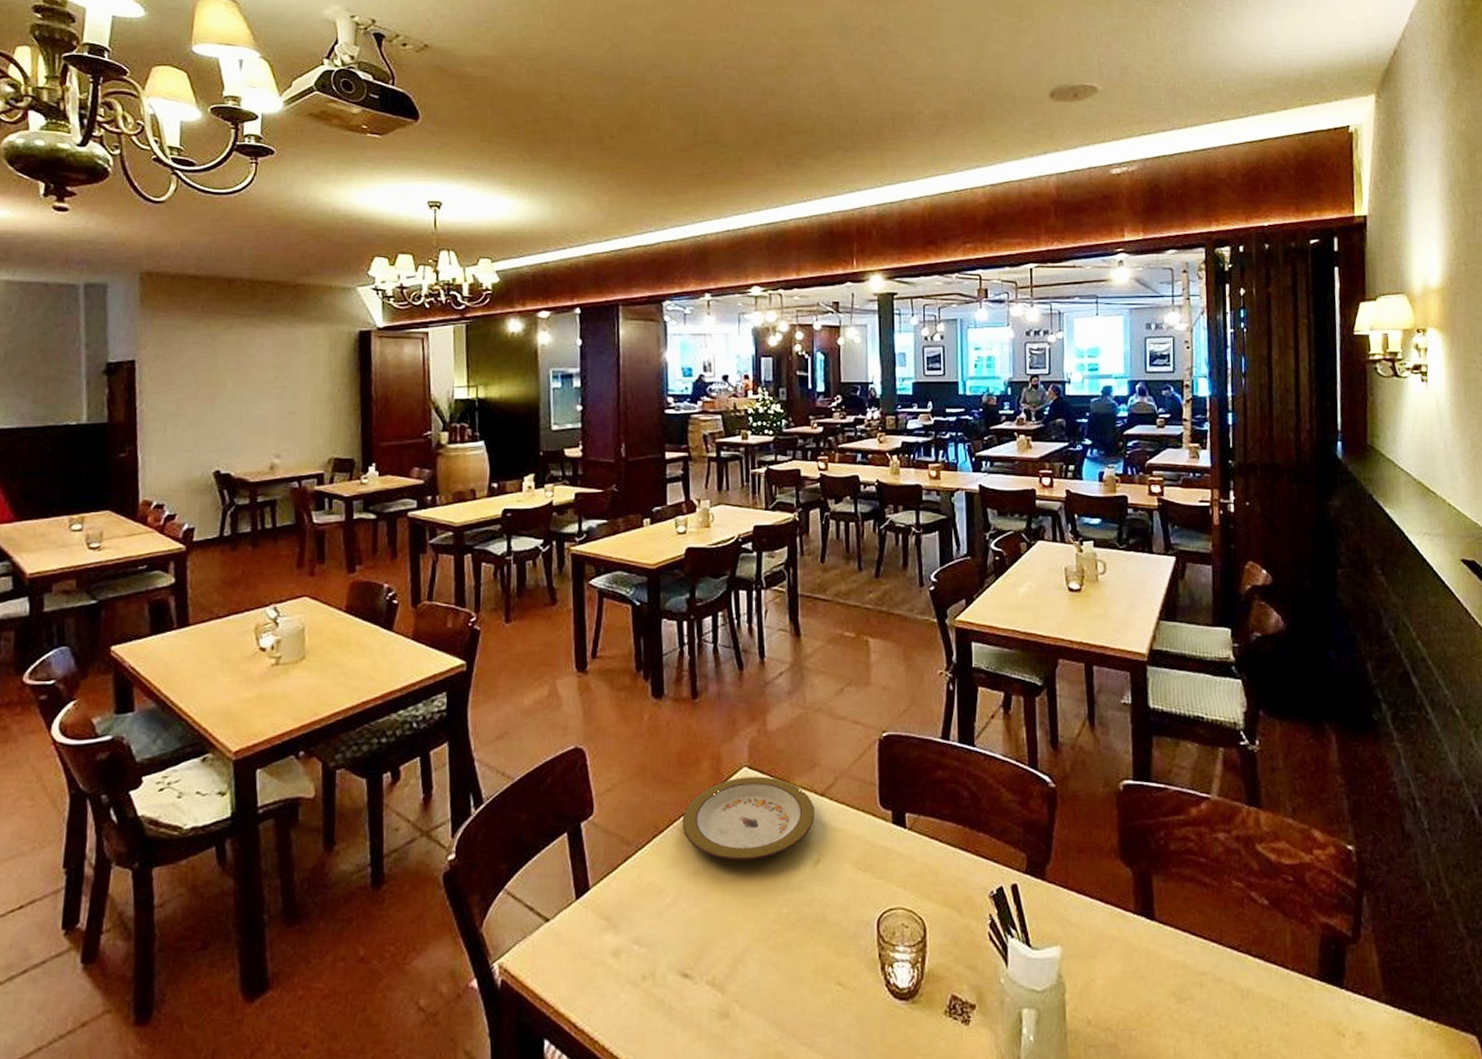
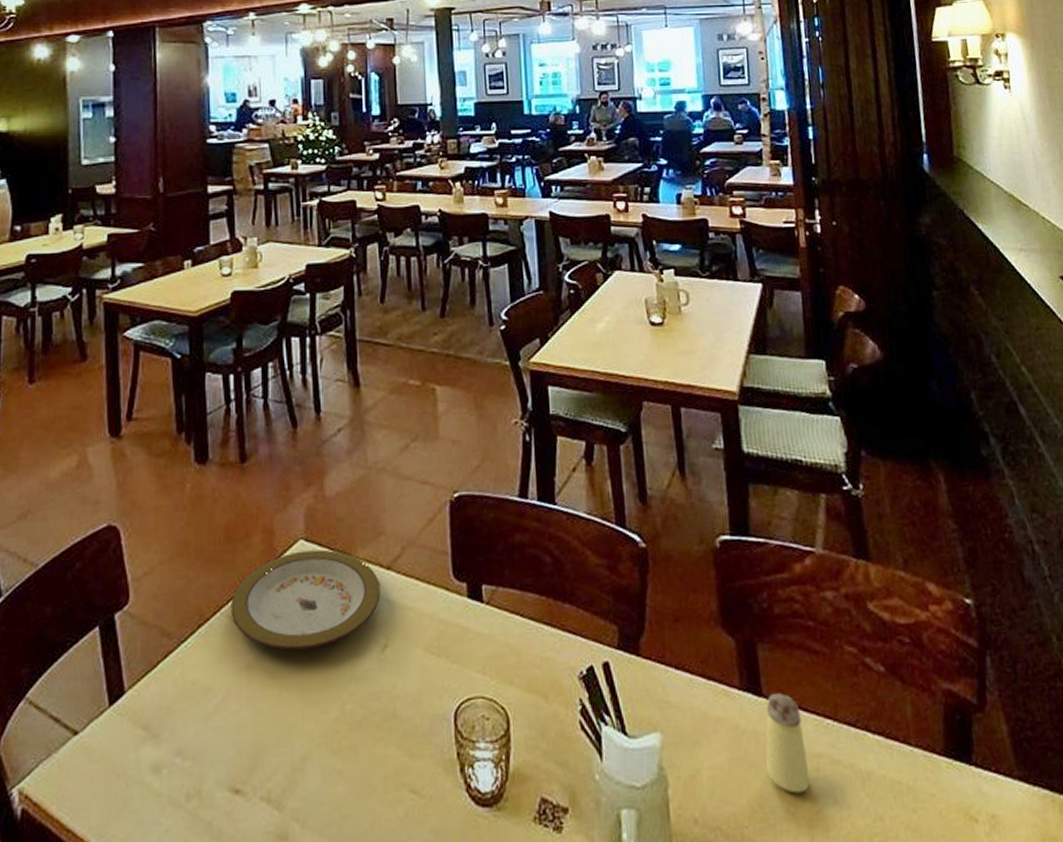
saltshaker: none [1155,918,1194,1004] -> present [766,693,811,794]

